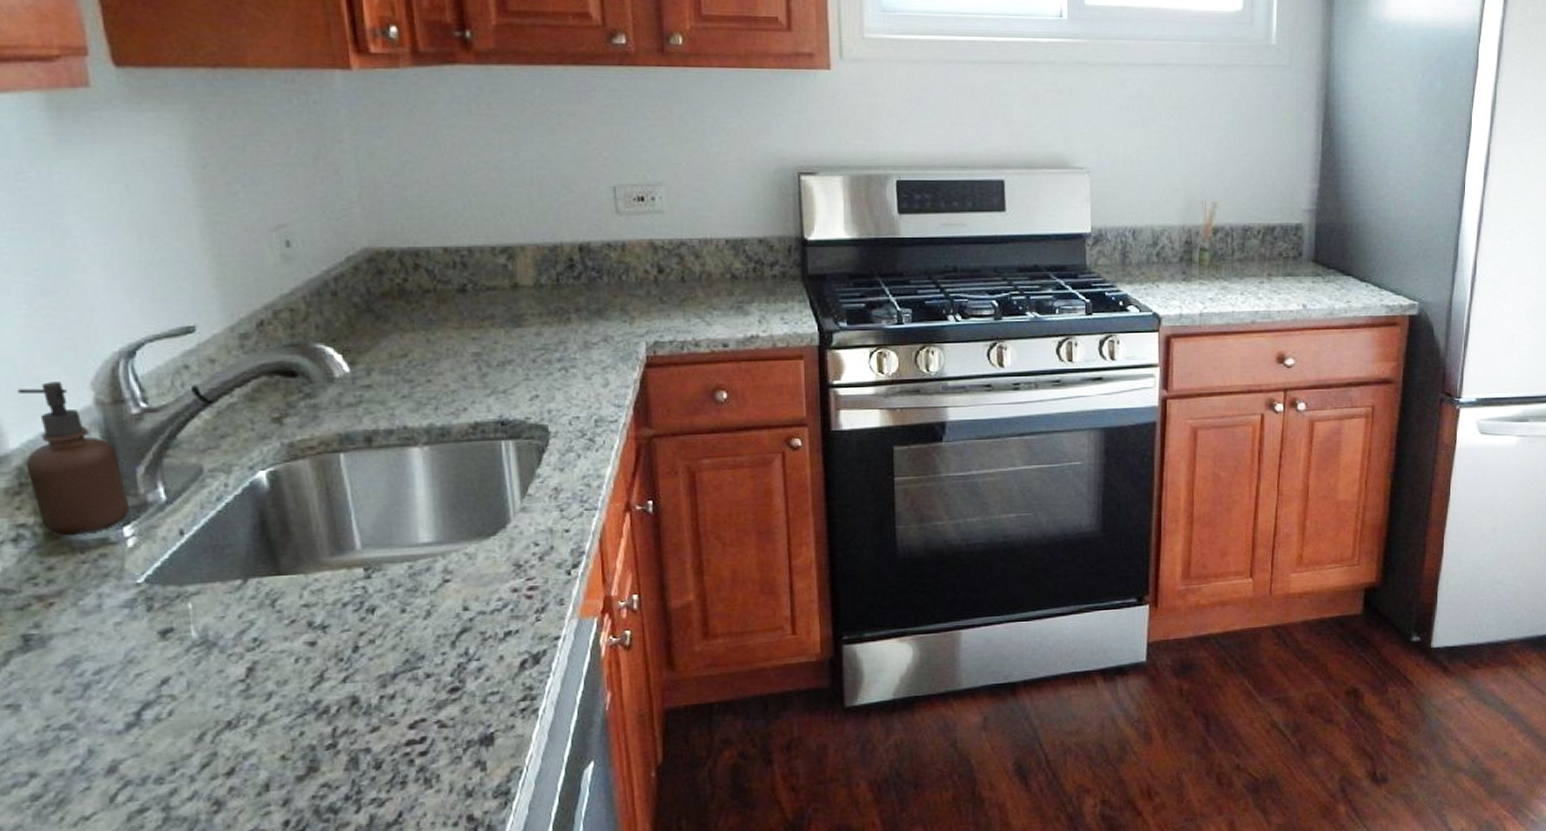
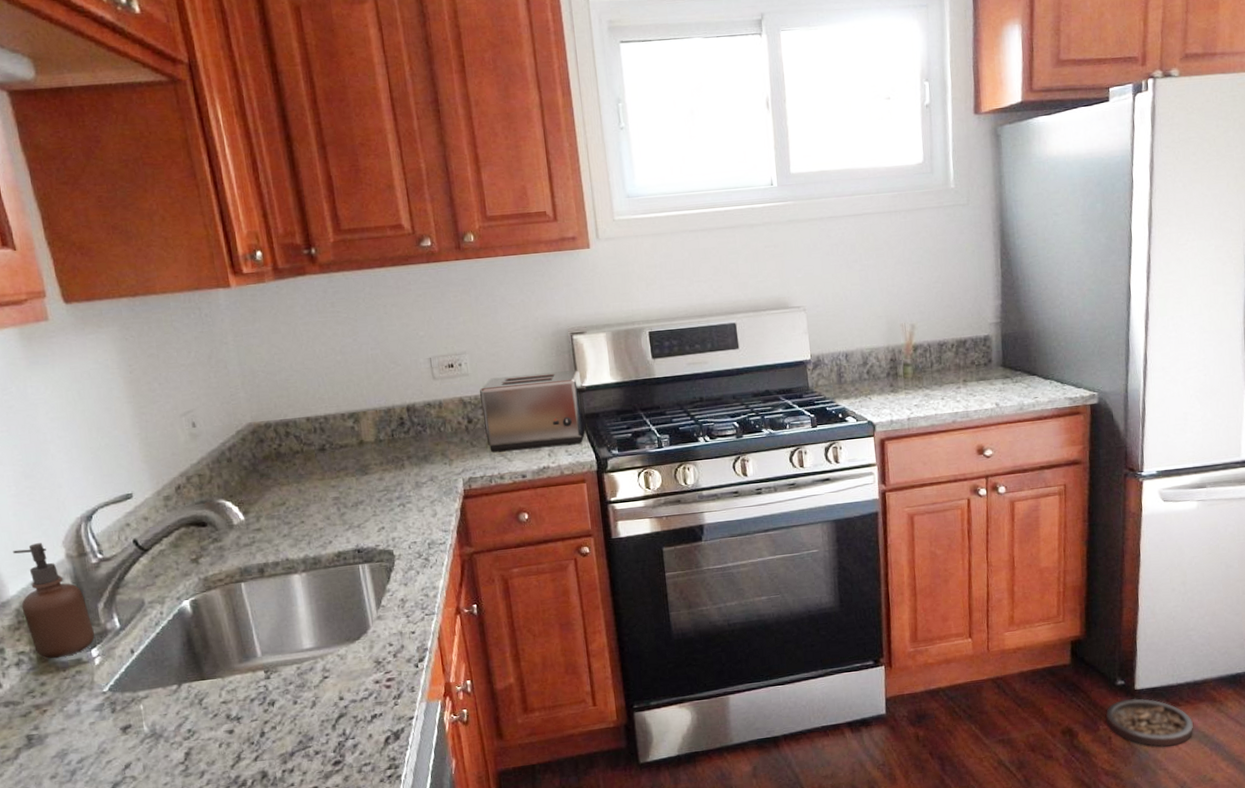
toaster: none [675,219,814,313] -> present [479,370,587,452]
pet bowl: none [1396,657,1491,714] -> present [1106,697,1193,747]

